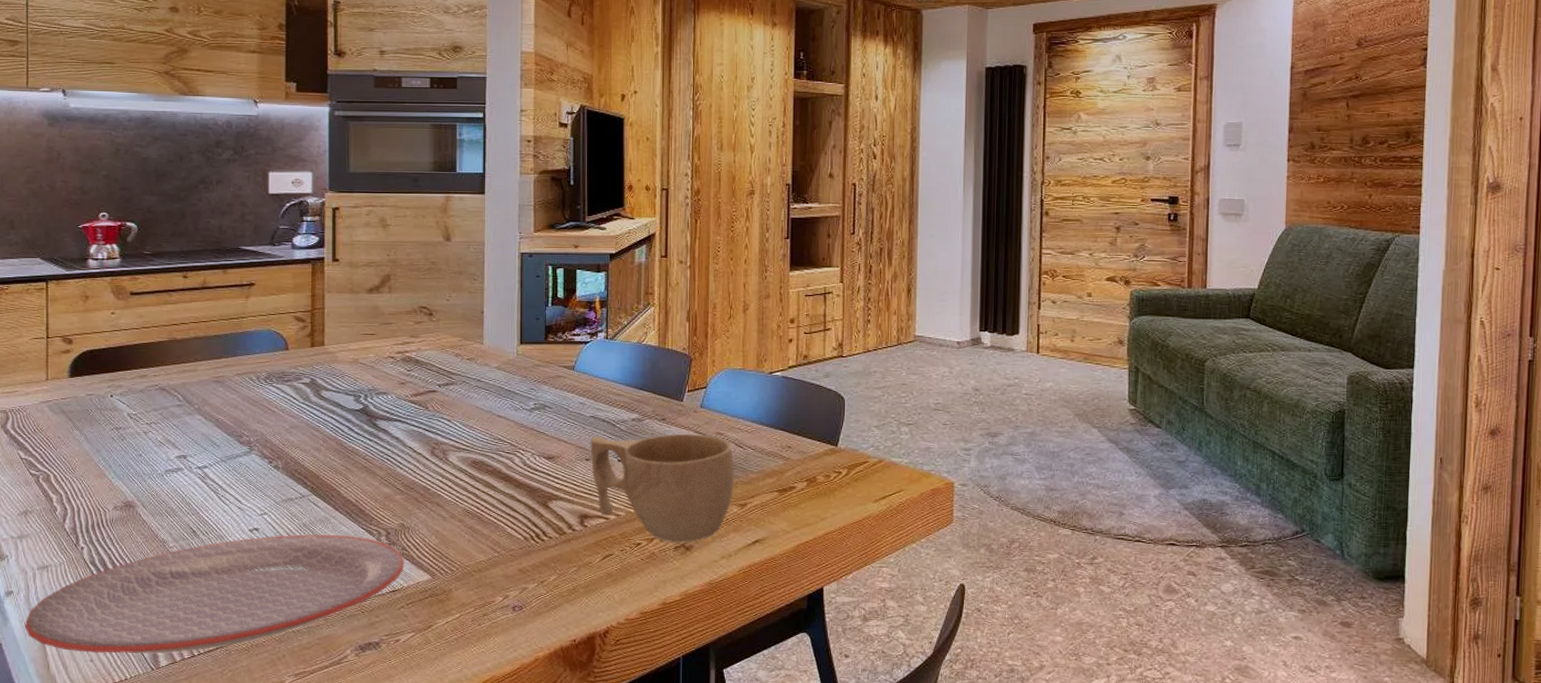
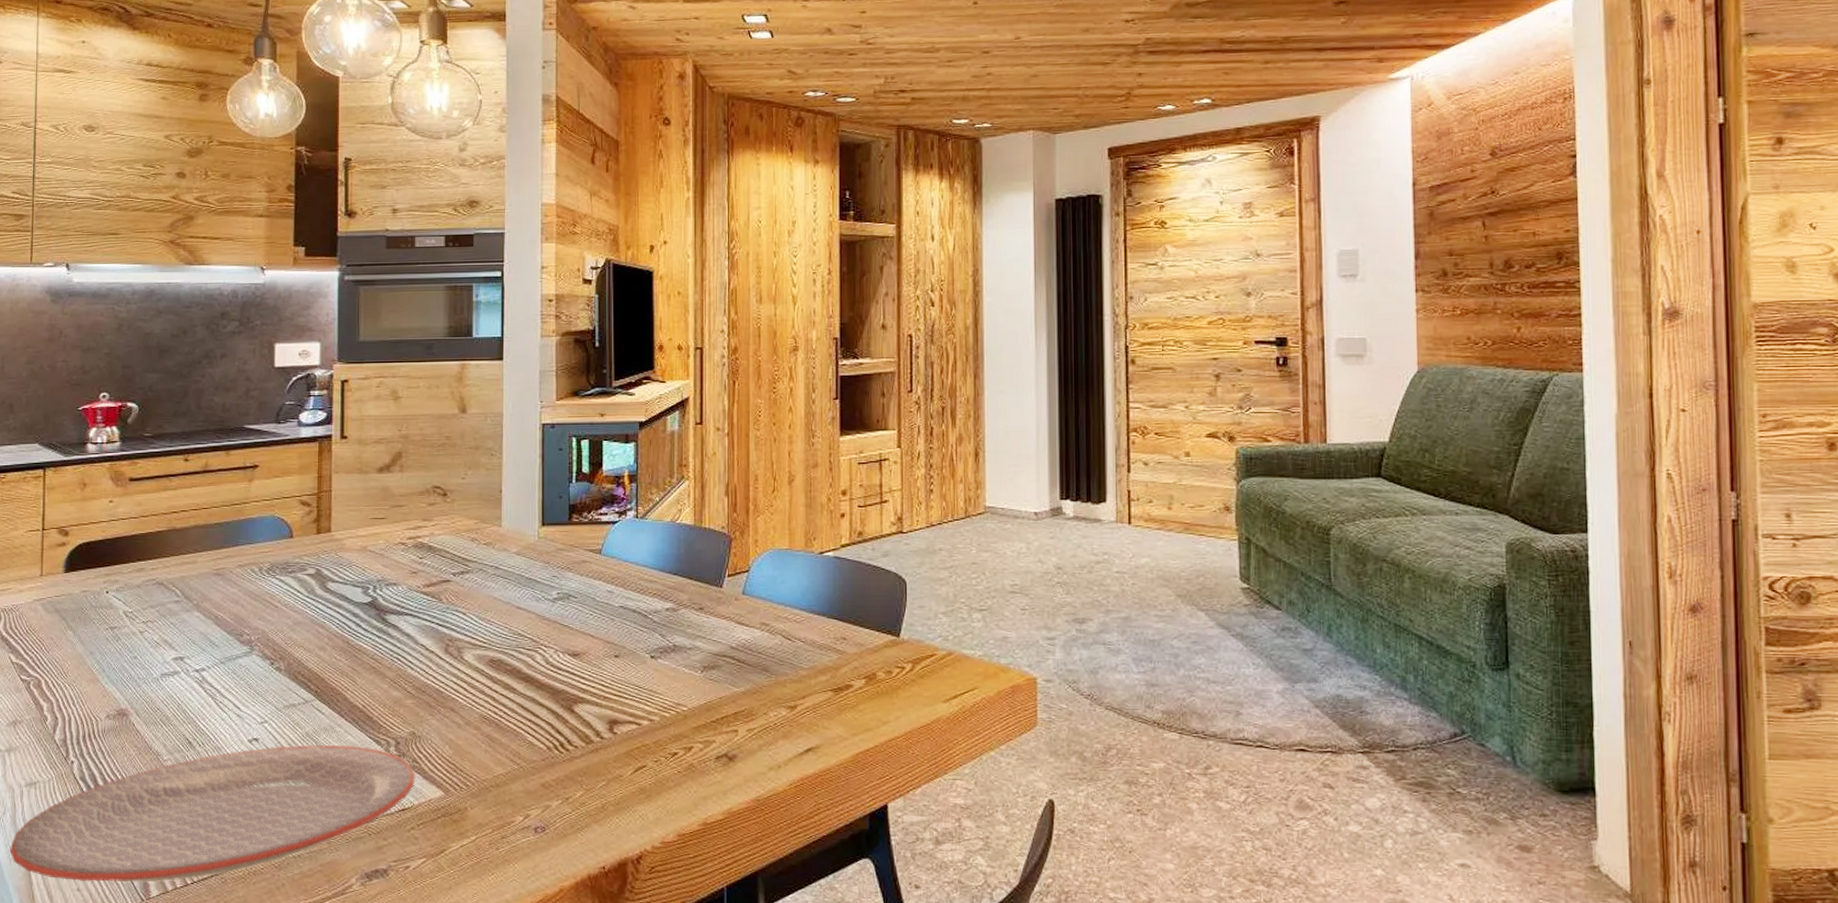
cup: present [590,433,734,543] -> none [619,625,782,752]

